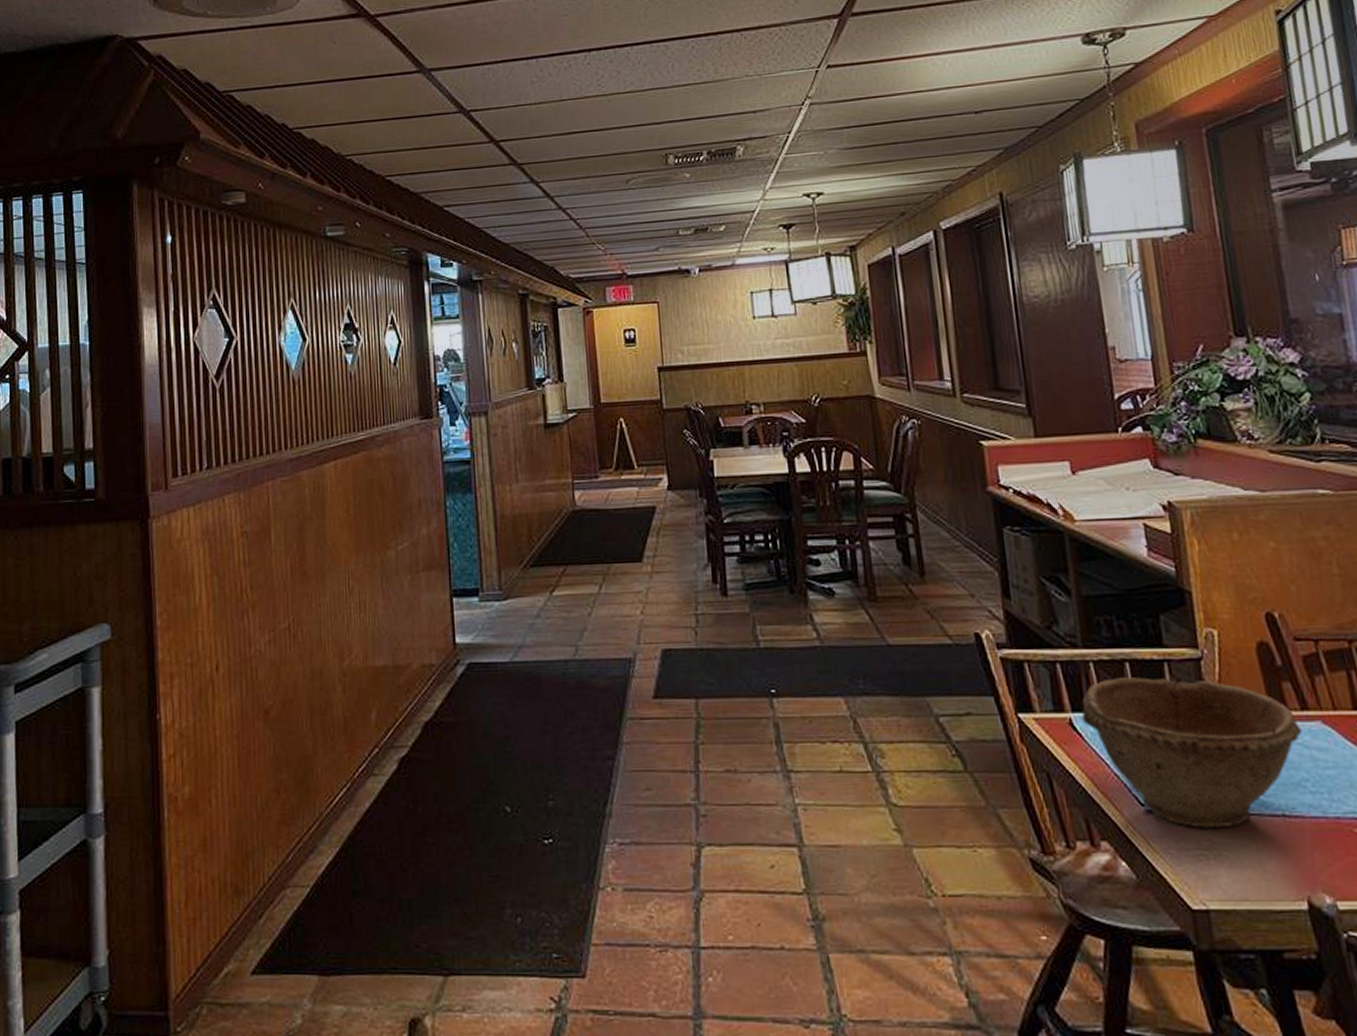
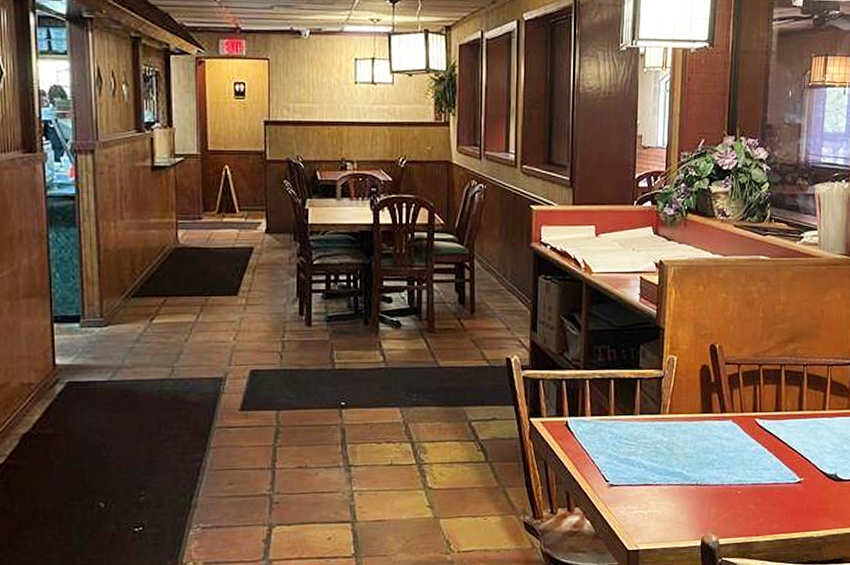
bowl: present [1081,677,1302,829] -> none [575,391,719,496]

